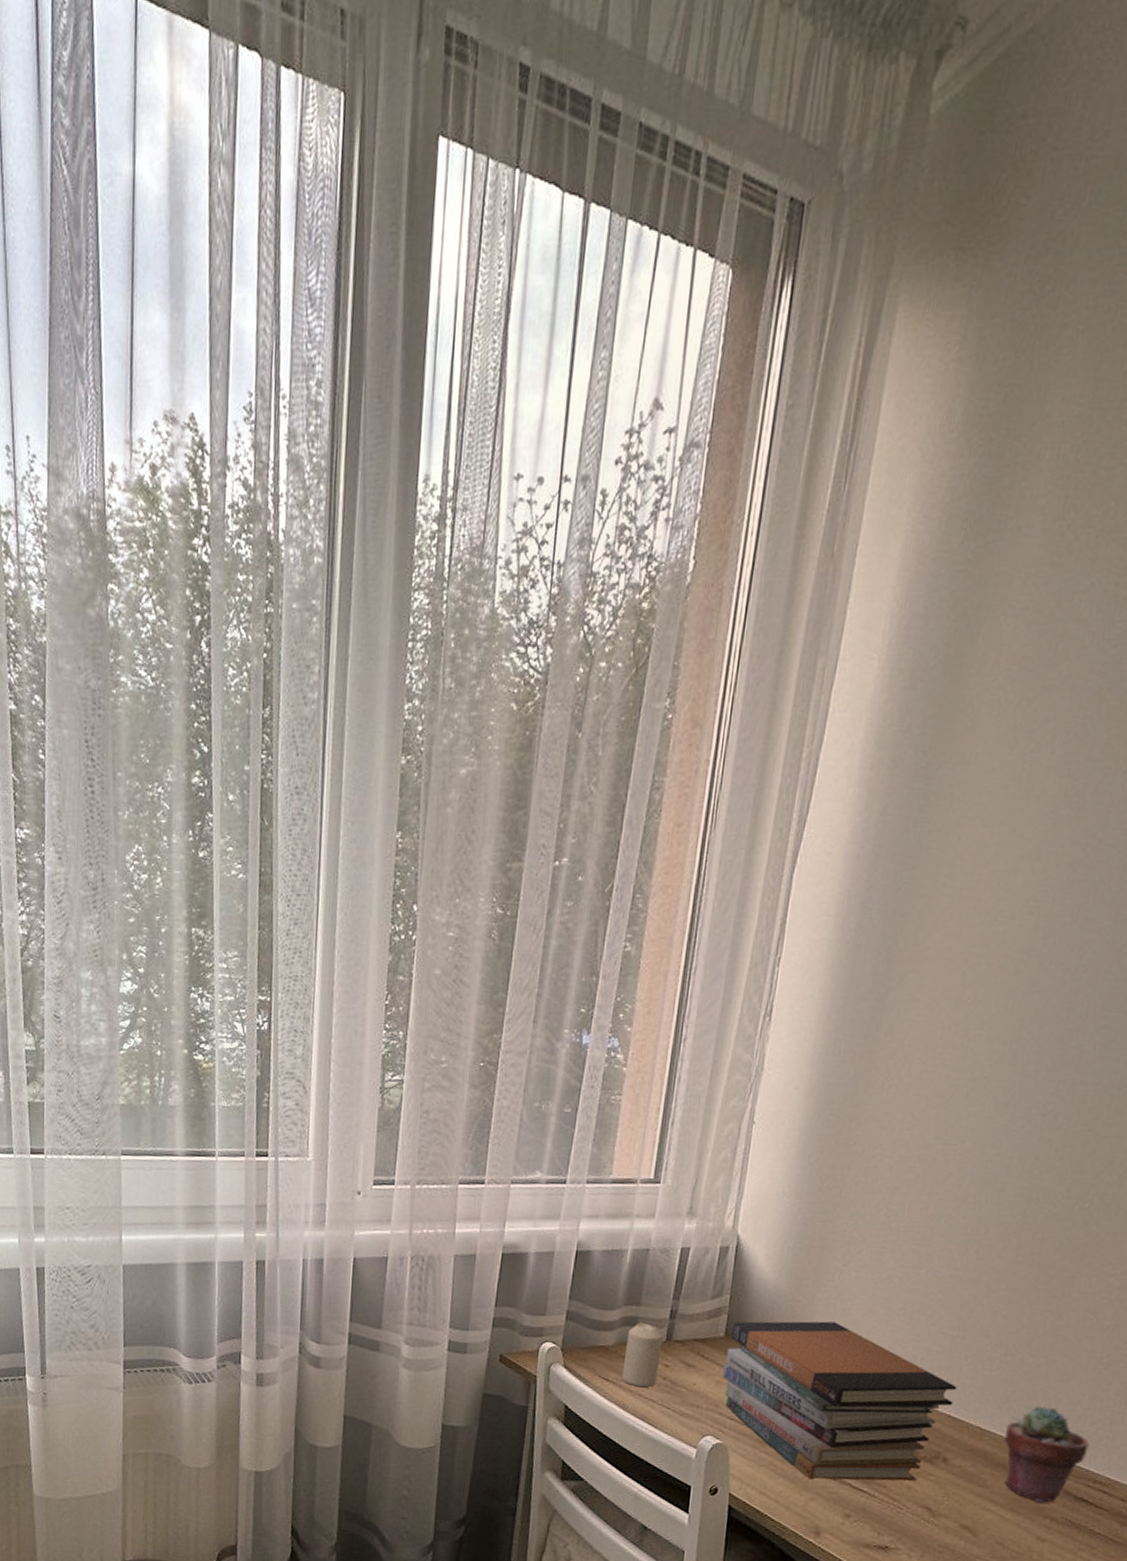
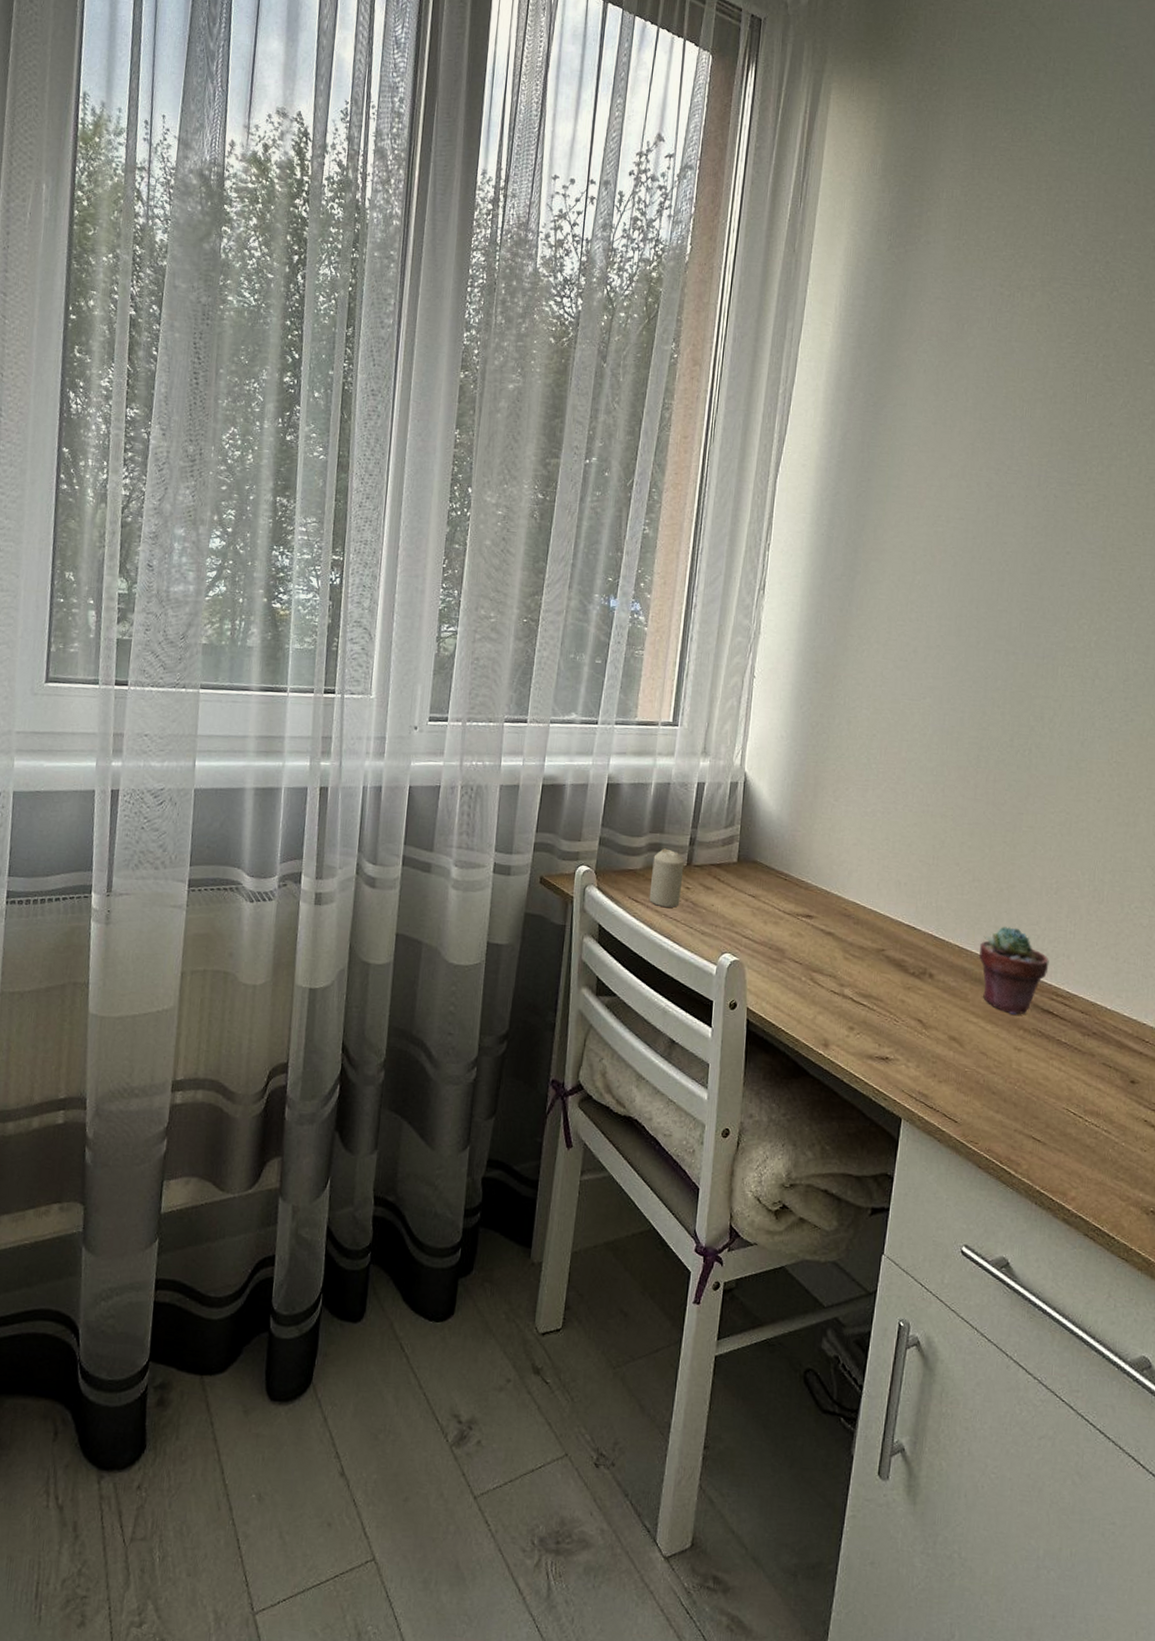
book stack: present [722,1321,957,1481] -> none [737,848,936,996]

